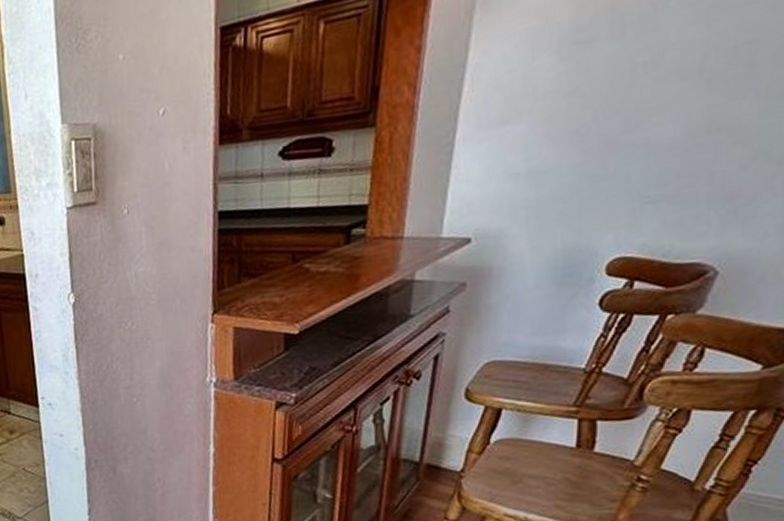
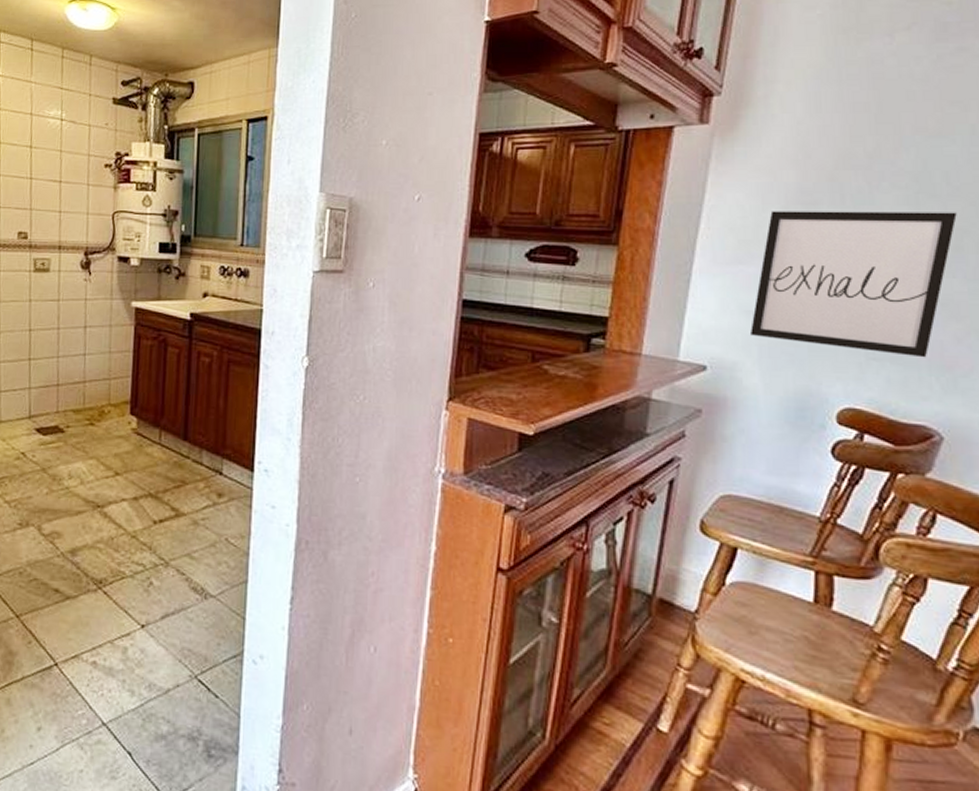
wall art: none [517,22,753,200] -> present [750,211,957,358]

